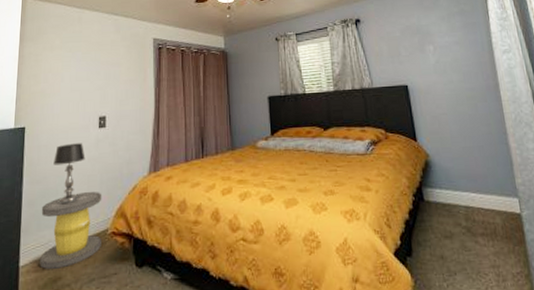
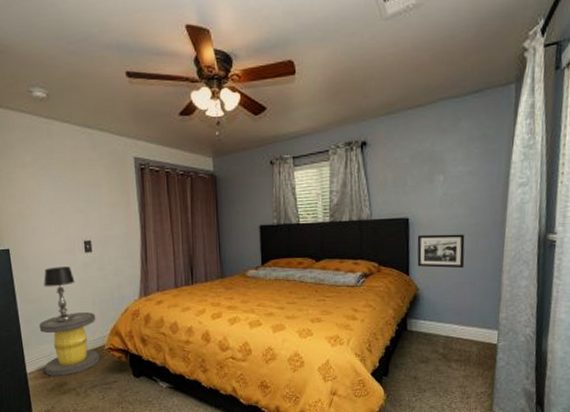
picture frame: none [418,98,469,133] -> present [417,234,465,269]

